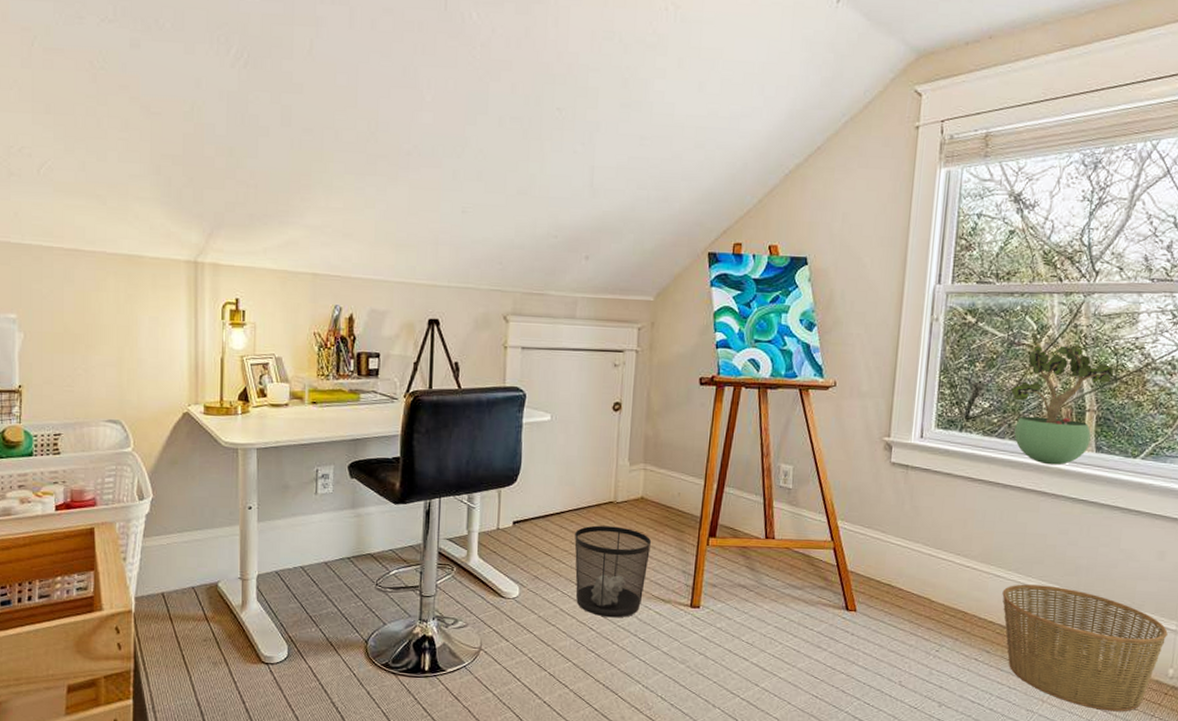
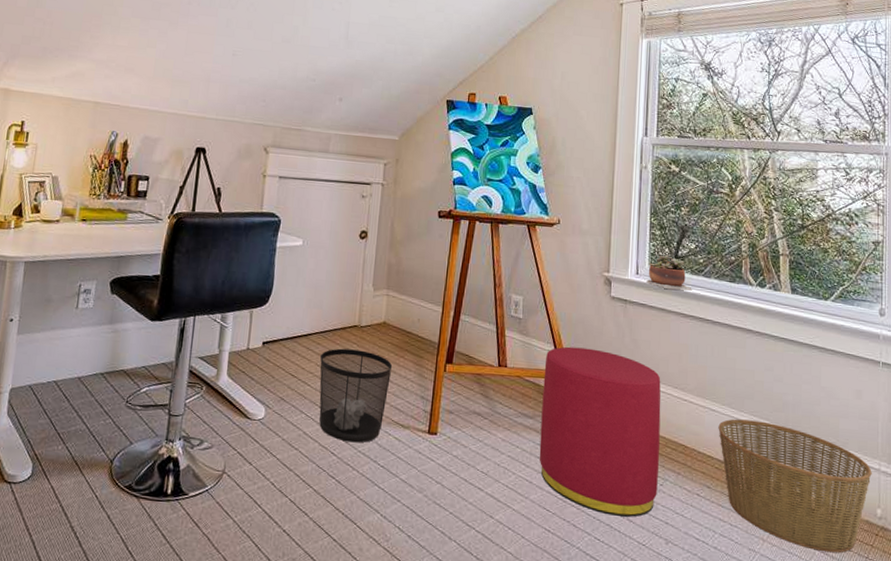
stool: none [807,516,943,682] -> present [539,346,661,517]
succulent plant: none [929,415,983,453] -> present [644,254,692,291]
potted plant: present [1011,345,1114,465] -> none [713,194,801,305]

